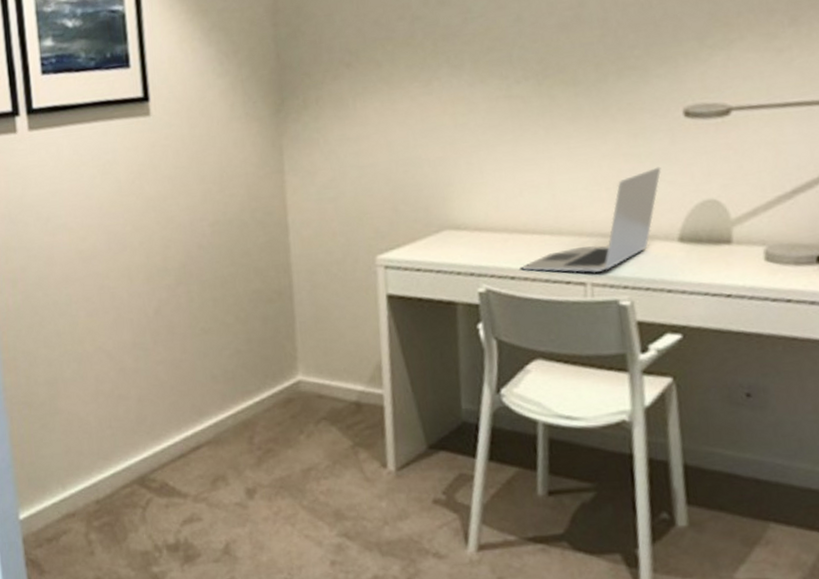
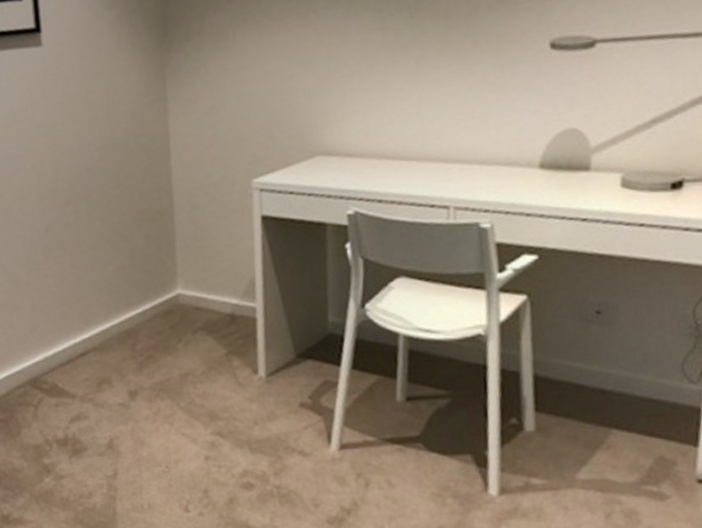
laptop: present [520,166,662,274] -> none [387,96,526,198]

